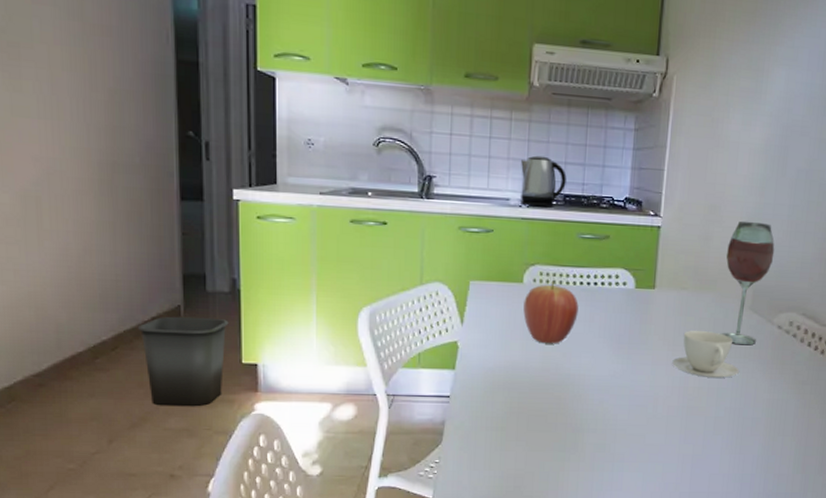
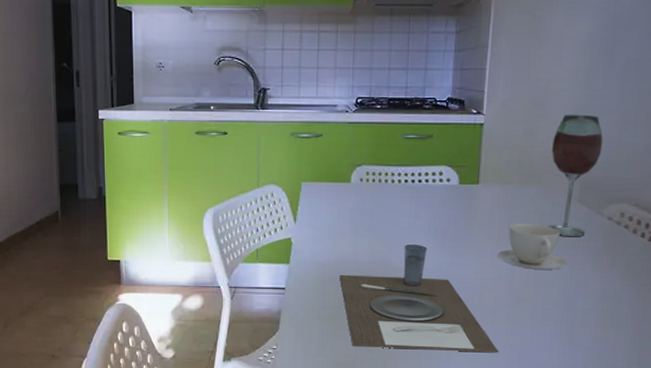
waste bin: present [137,316,229,407] -> none [25,220,97,298]
place setting: none [509,350,672,463] -> present [339,245,500,353]
kettle: present [521,155,566,208] -> none [347,63,390,111]
fruit: present [523,280,579,344] -> none [351,179,404,239]

